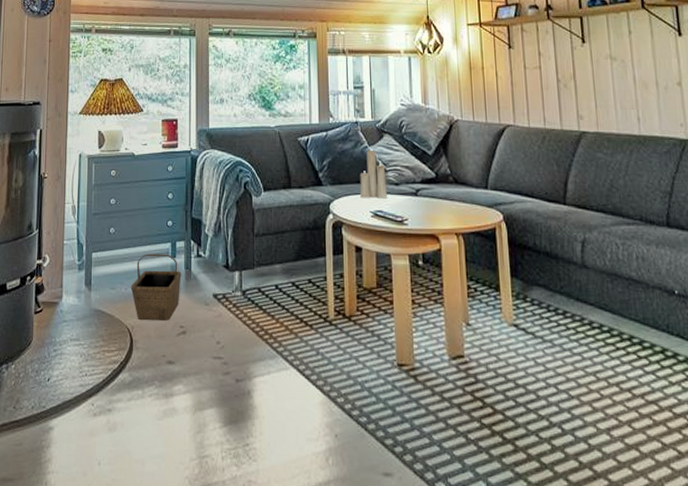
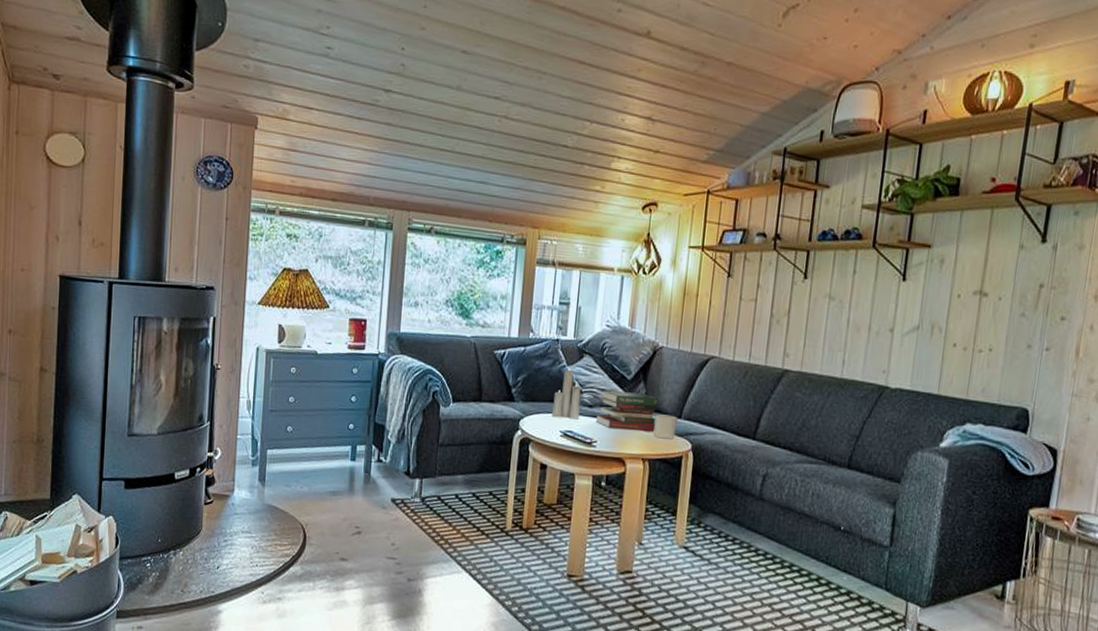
basket: present [130,253,182,320] -> none [306,454,361,520]
books: none [403,167,464,206] -> present [595,390,659,432]
mug: none [461,186,485,212] -> present [653,414,678,441]

